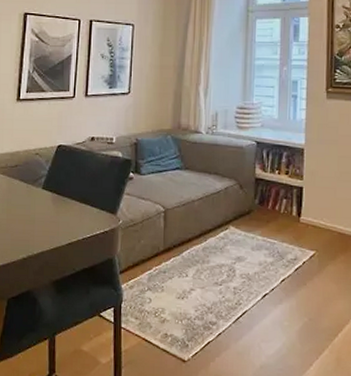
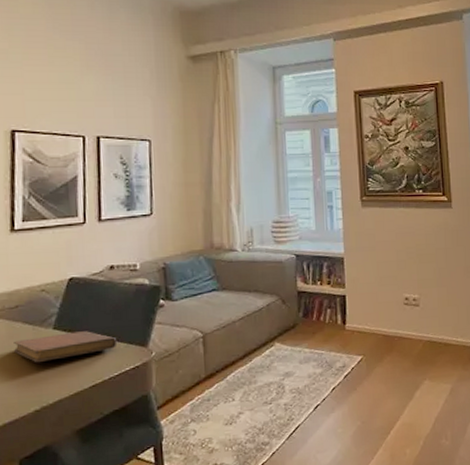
notebook: none [11,193,92,217] -> present [14,331,118,363]

